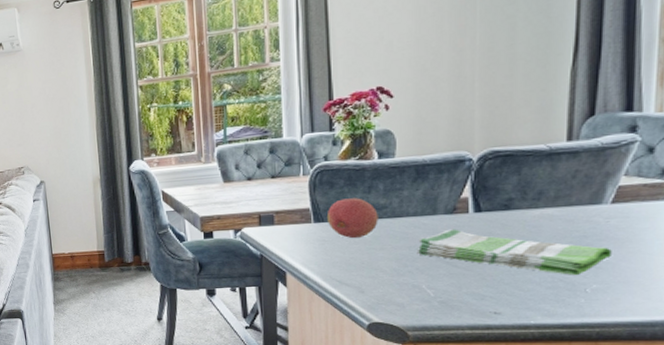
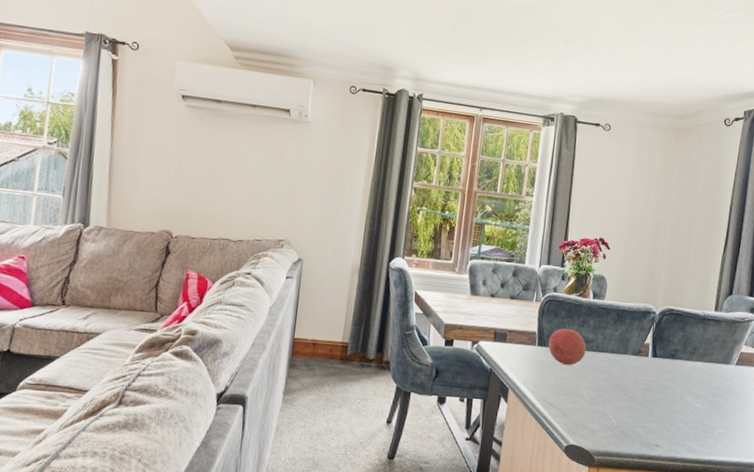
dish towel: present [416,229,612,275] -> none [609,368,733,419]

